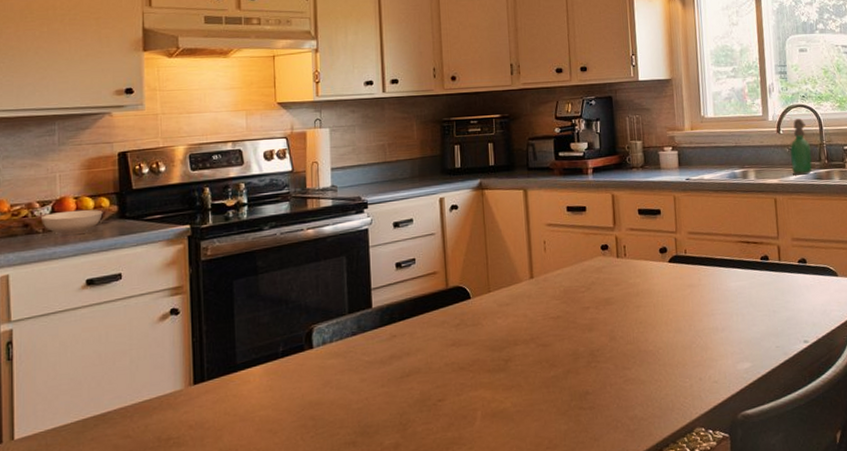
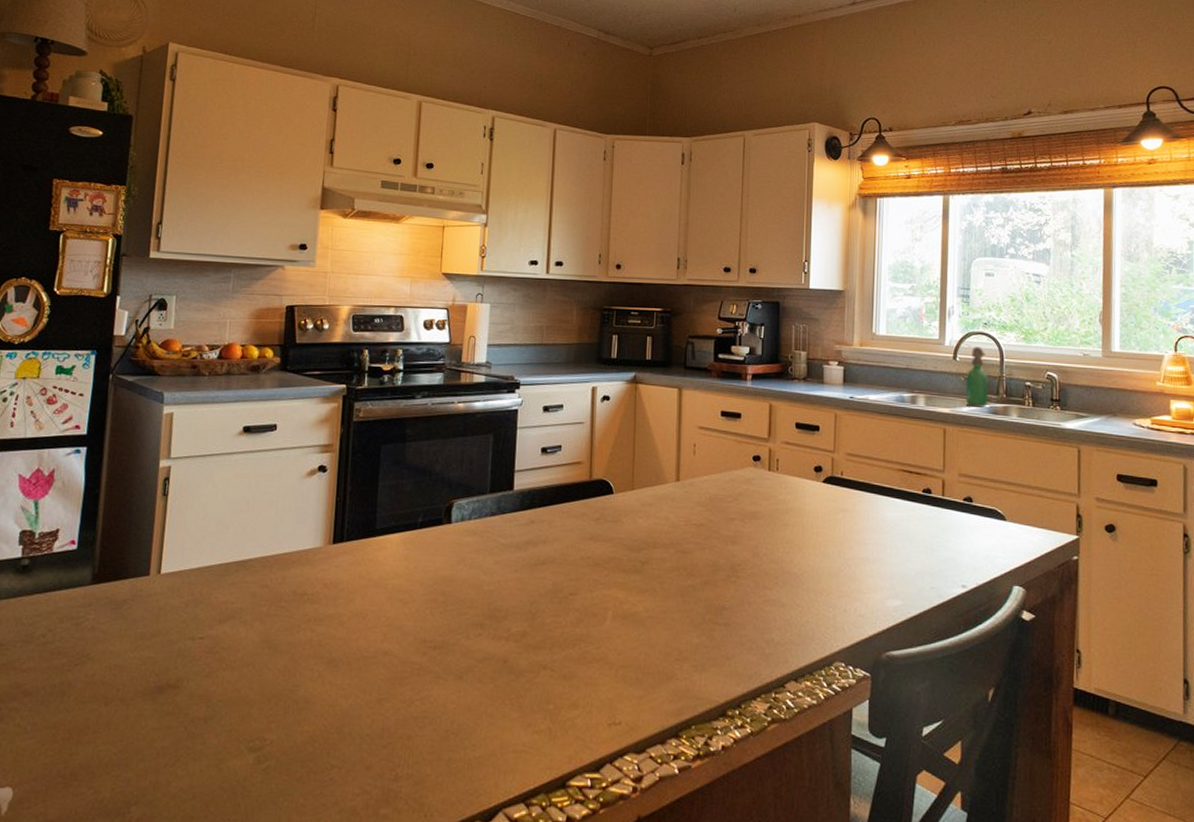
bowl: present [40,209,103,236] -> none [208,357,266,382]

